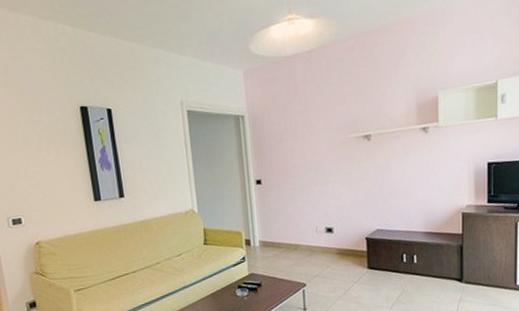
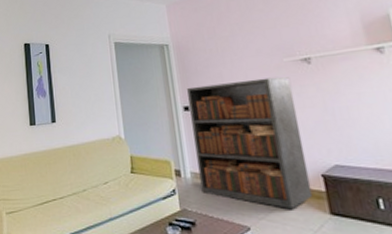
bookcase: none [260,152,357,268] -> present [187,77,313,210]

